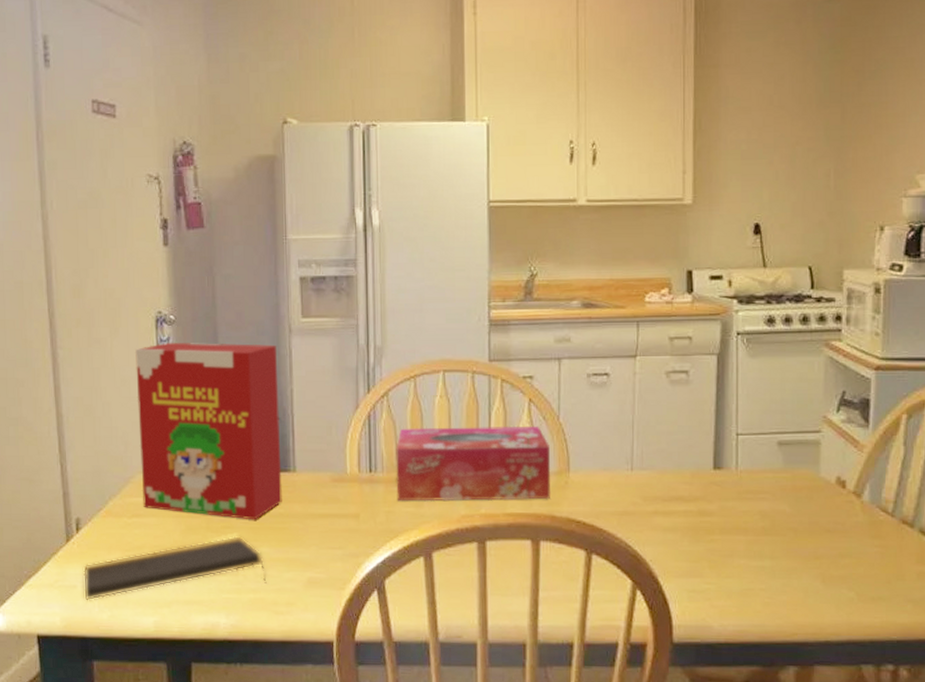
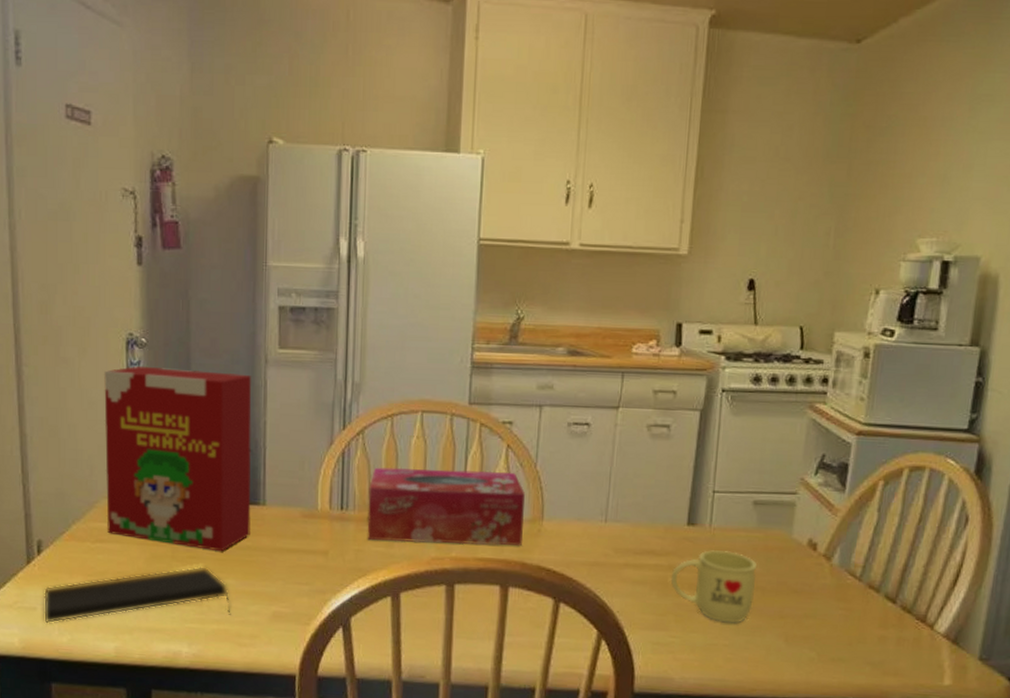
mug: none [701,493,788,566] -> present [670,550,758,623]

